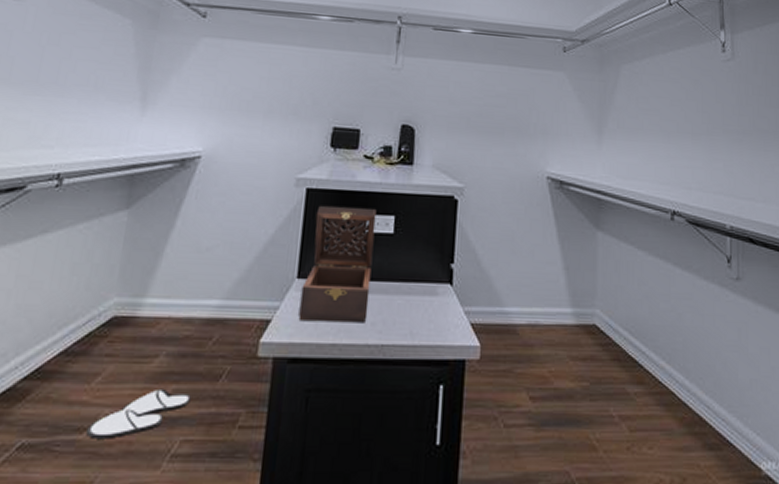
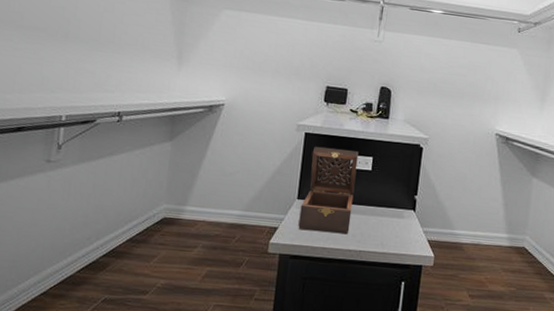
slippers: present [86,388,191,439] -> none [149,269,220,300]

